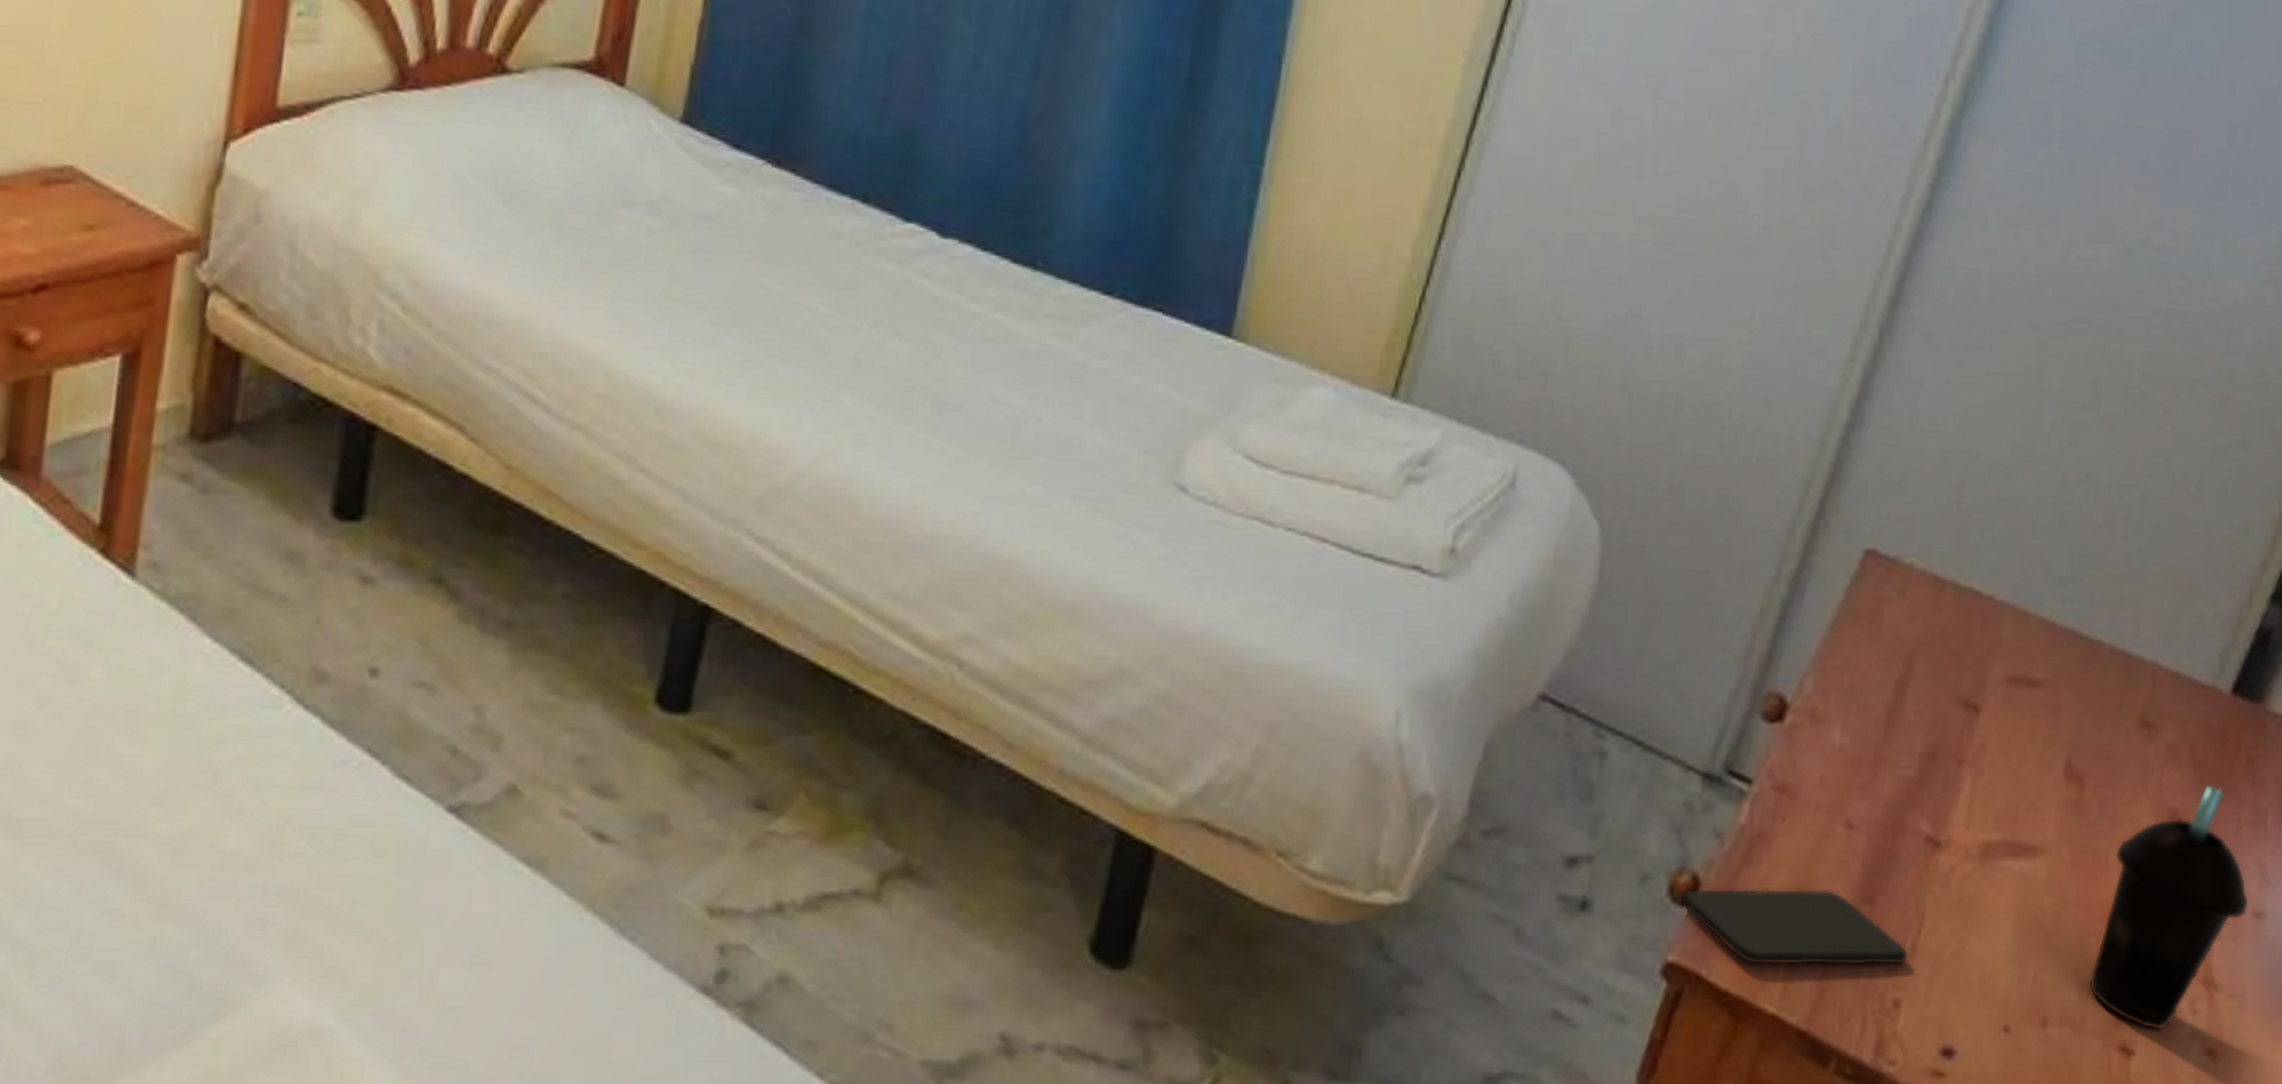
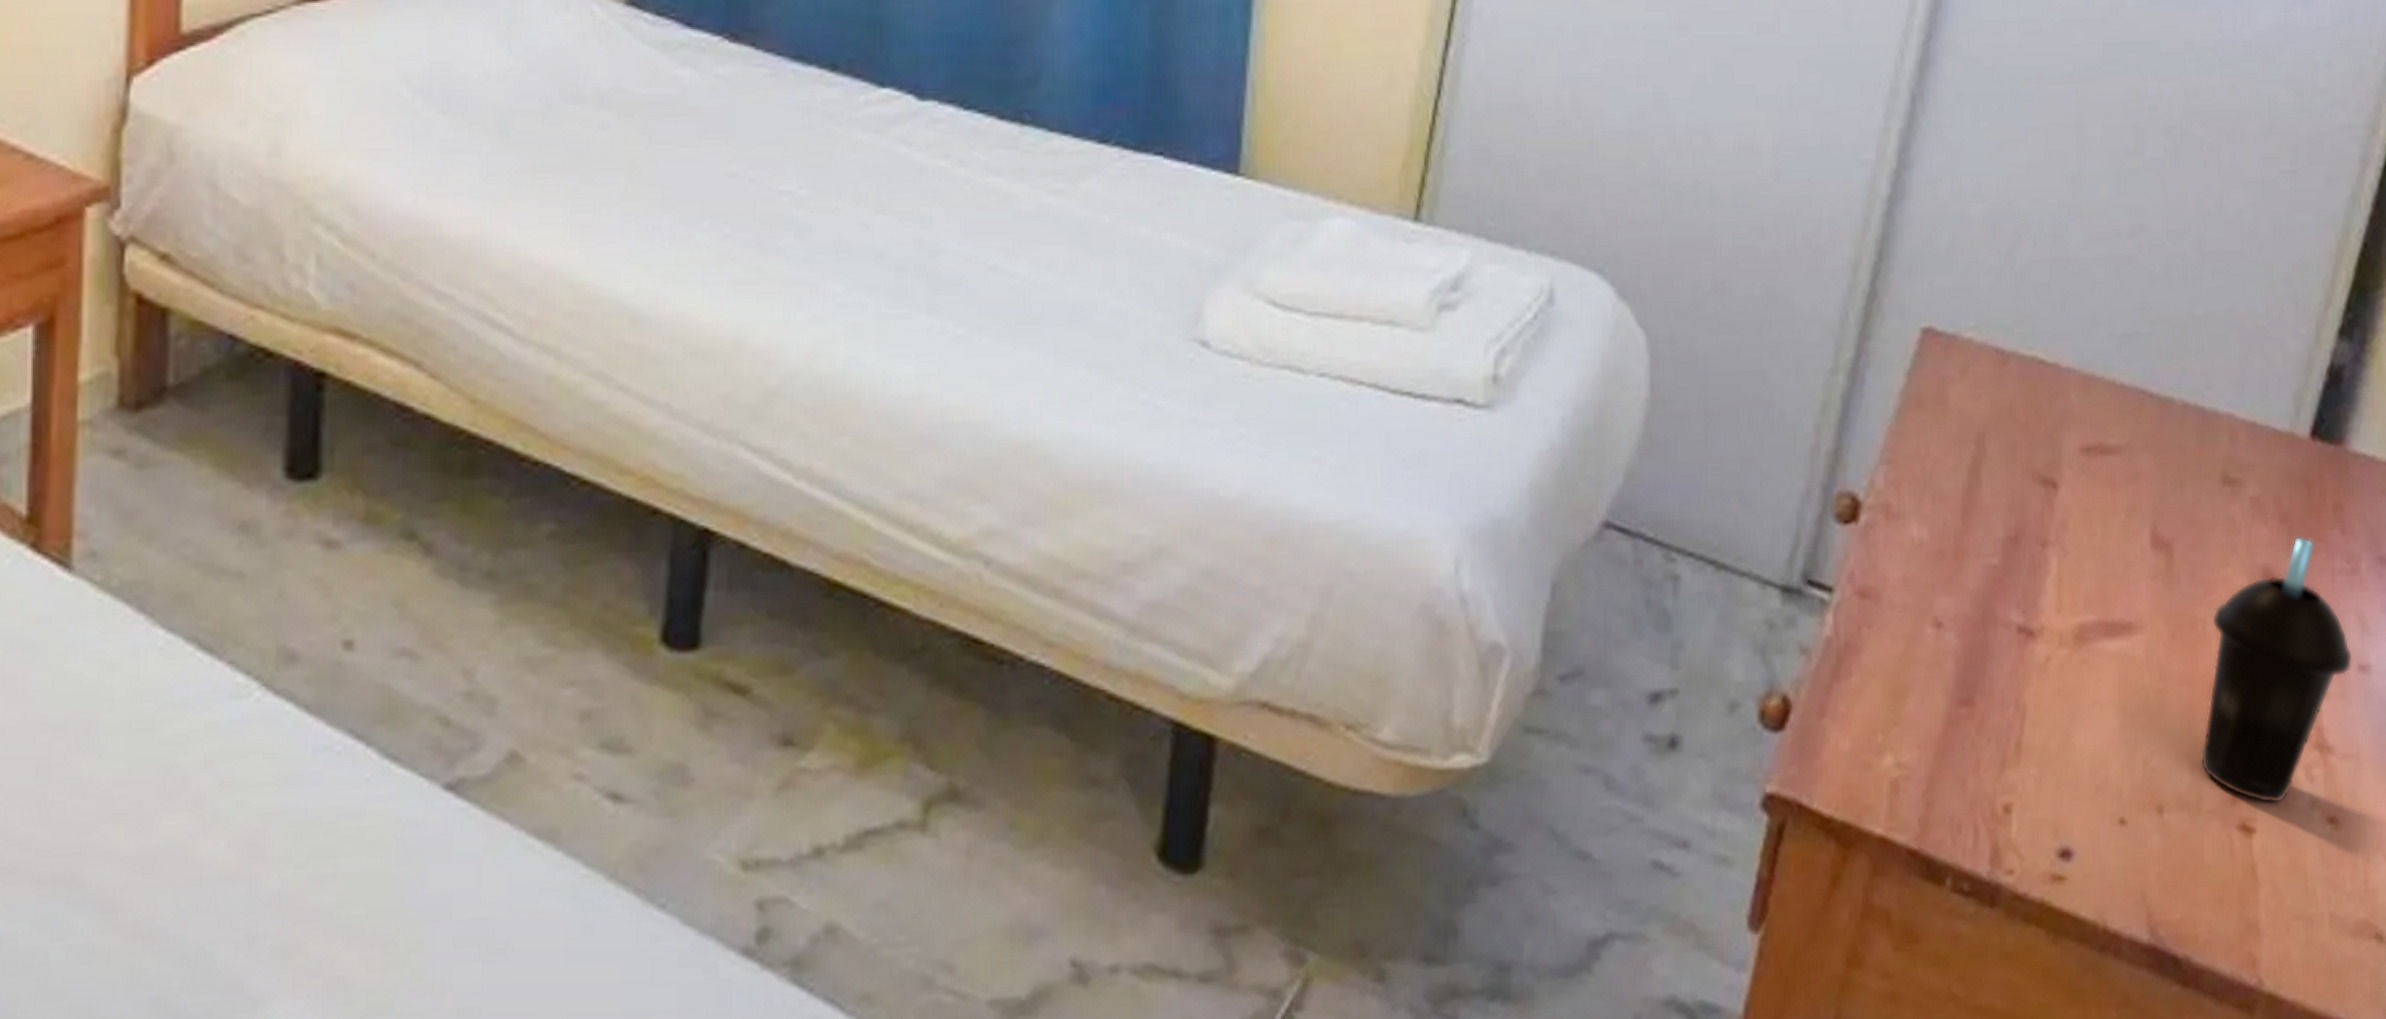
smartphone: present [1679,888,1909,966] -> none [1771,695,2014,786]

